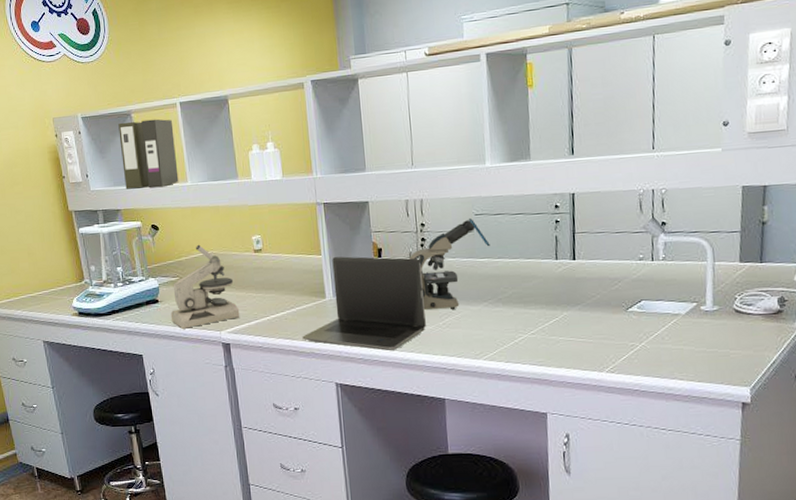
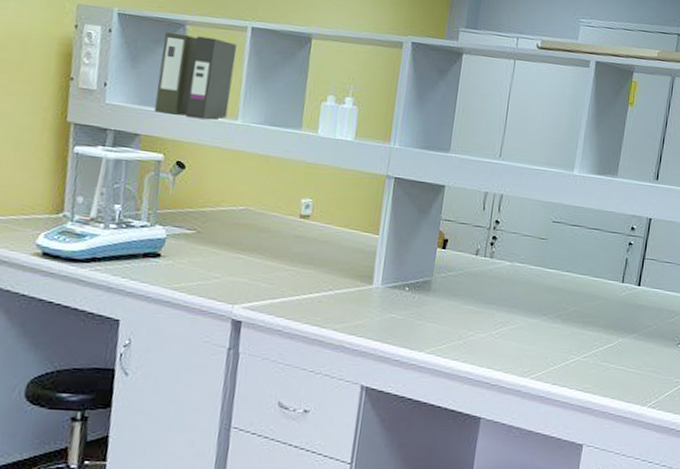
microscope: present [170,244,240,330] -> none [171,195,266,296]
laptop computer: present [302,256,426,350] -> none [333,240,487,355]
microscope: present [410,217,490,310] -> none [476,223,562,320]

